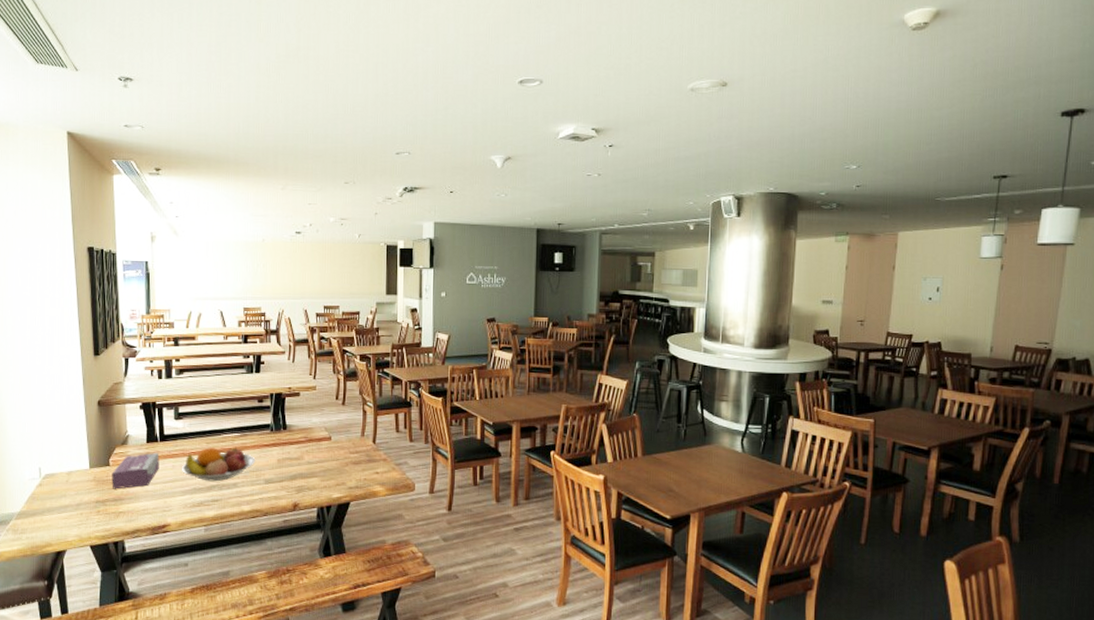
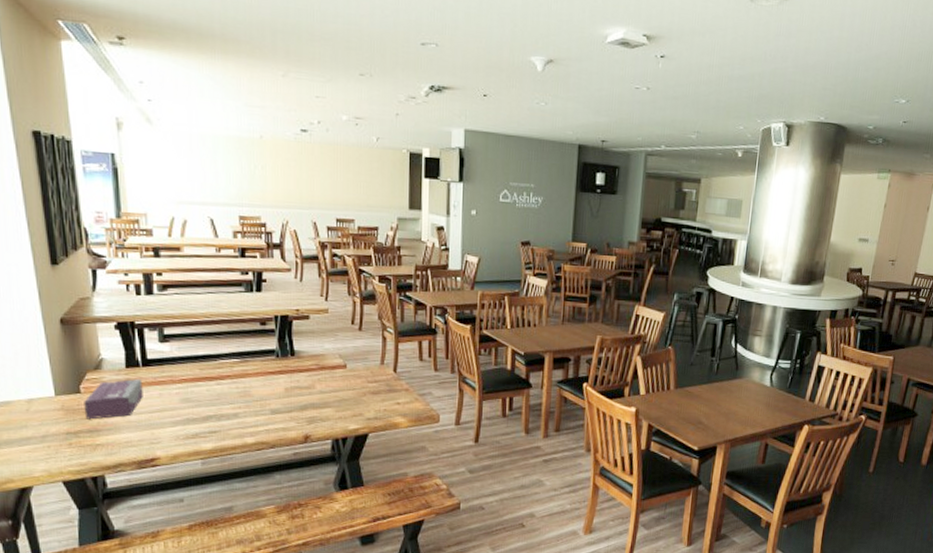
fruit bowl: present [182,447,256,482] -> none [171,374,259,412]

